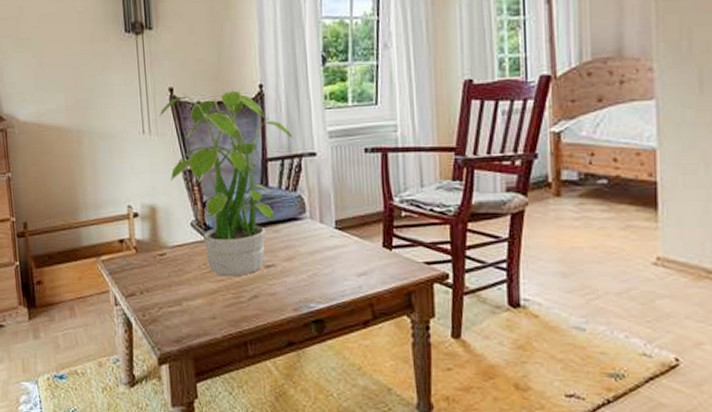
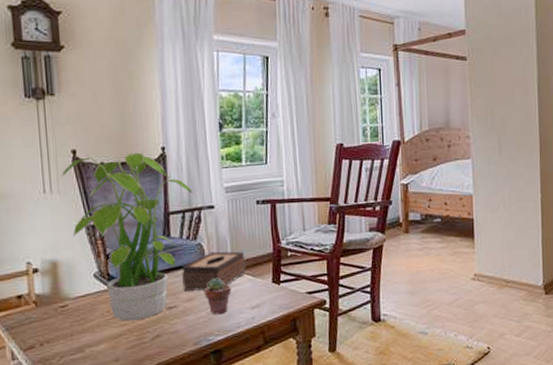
tissue box: none [280,206,352,251] -> present [182,251,246,291]
potted succulent: none [305,238,335,280] -> present [204,279,232,315]

